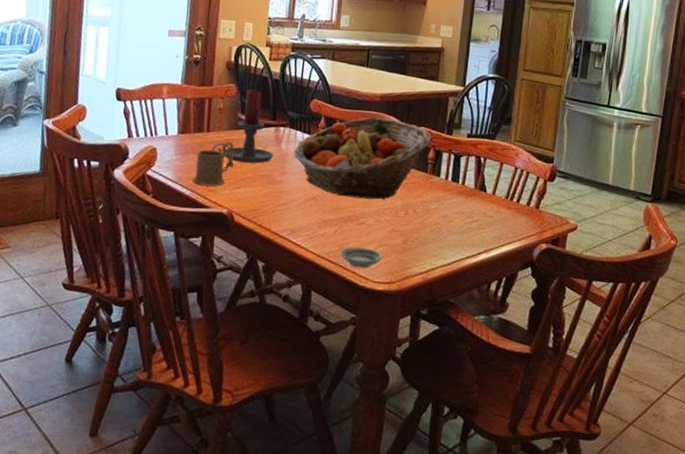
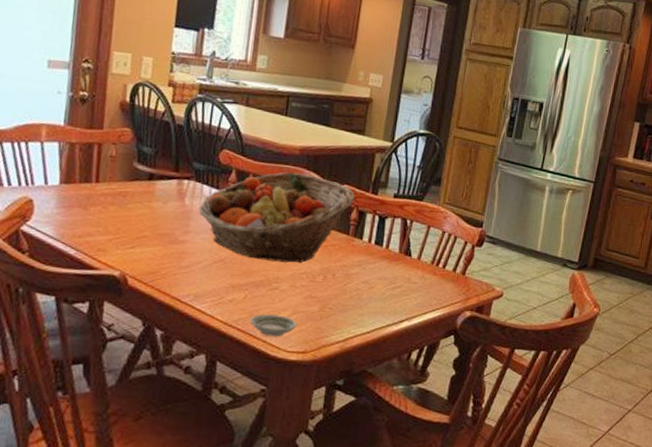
mug: present [192,142,234,186] -> none [78,195,129,245]
candle holder: present [211,88,274,164] -> none [101,134,176,220]

